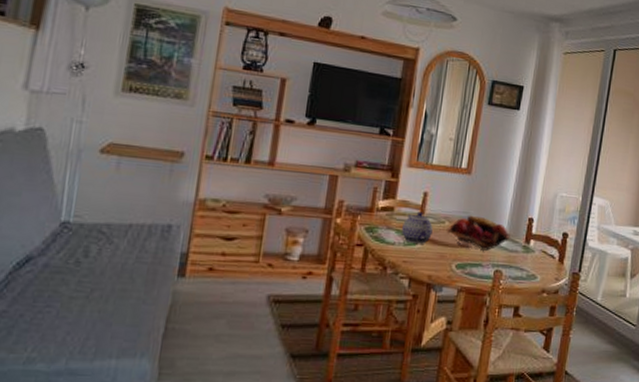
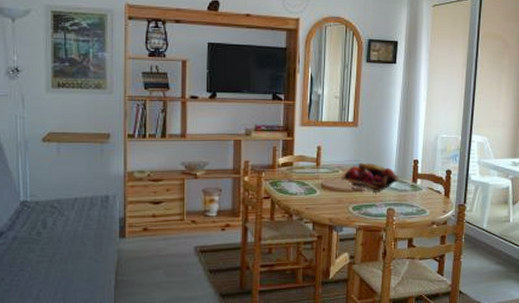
teapot: present [402,211,433,244] -> none [302,164,329,192]

